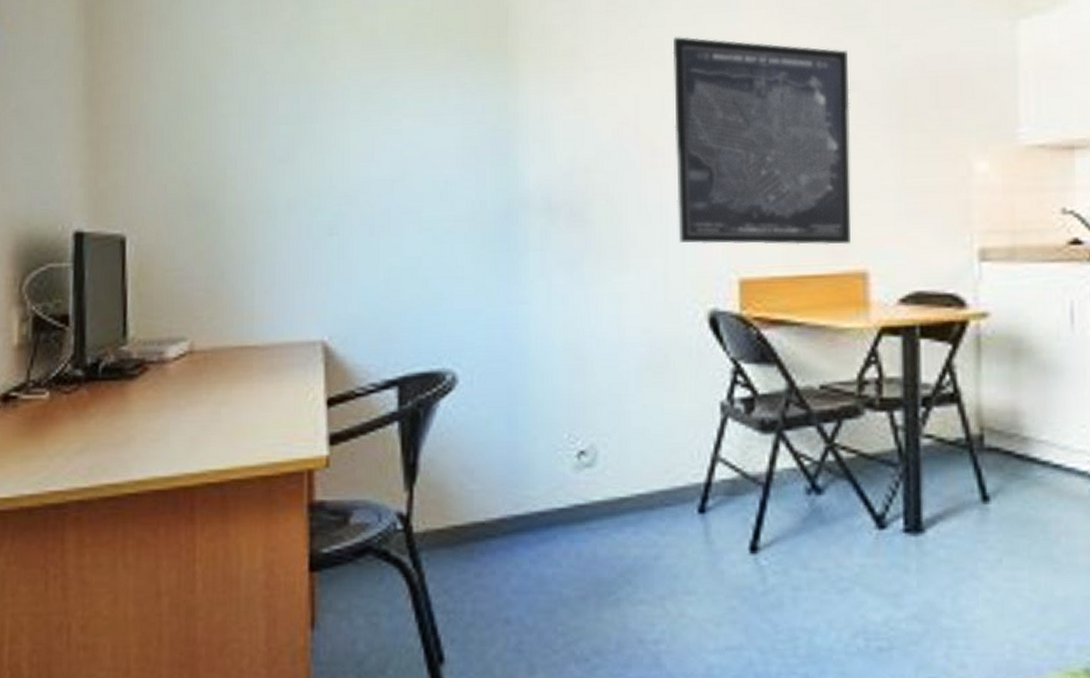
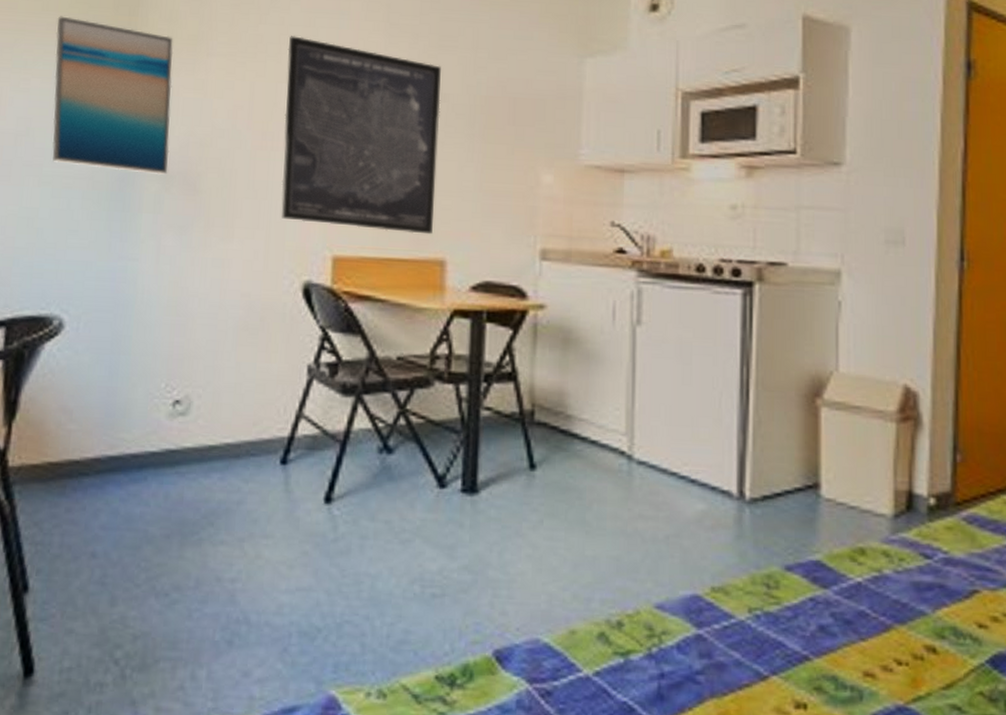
wall art: none [424,47,553,209] -> present [52,16,174,176]

